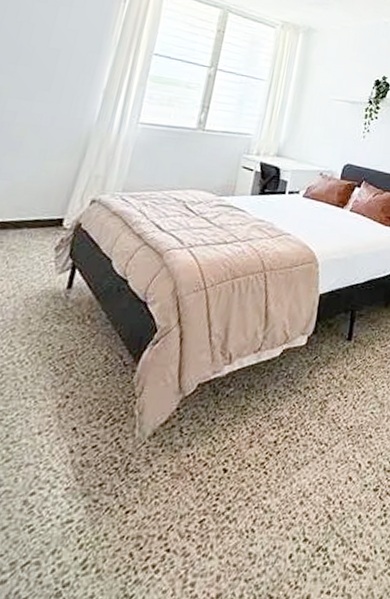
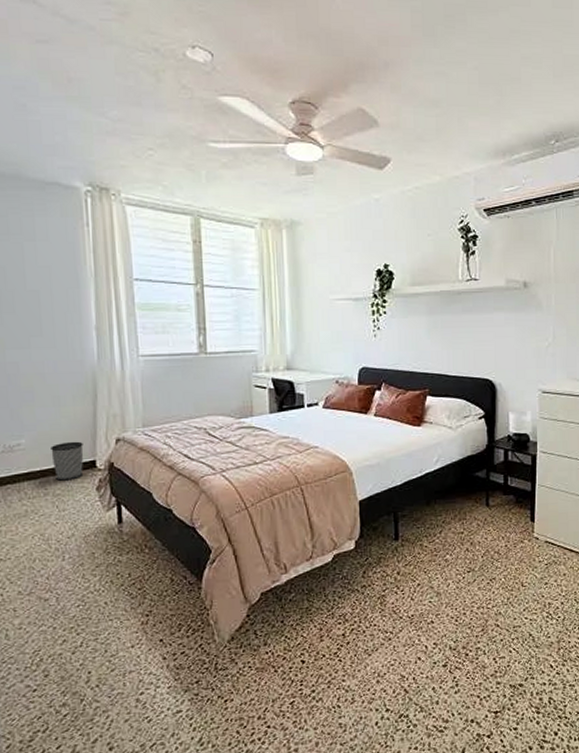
wastebasket: none [15,196,57,236] -> present [51,441,84,481]

